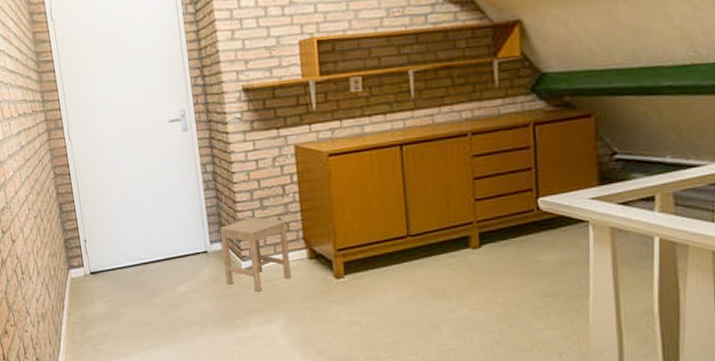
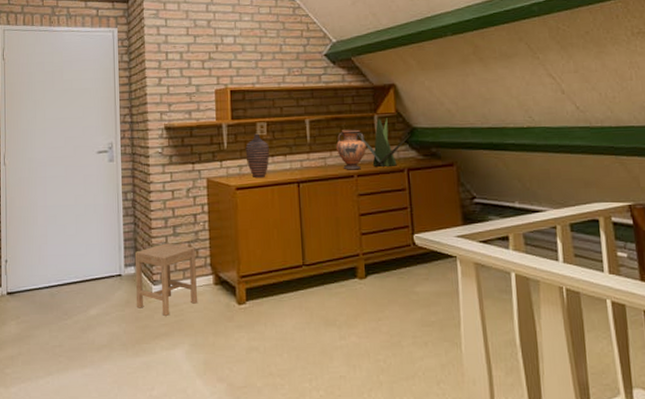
decorative vase: none [337,90,367,141] -> present [245,133,270,177]
vase: none [446,79,483,128] -> present [336,129,366,170]
plant: none [474,63,539,123] -> present [359,118,411,167]

